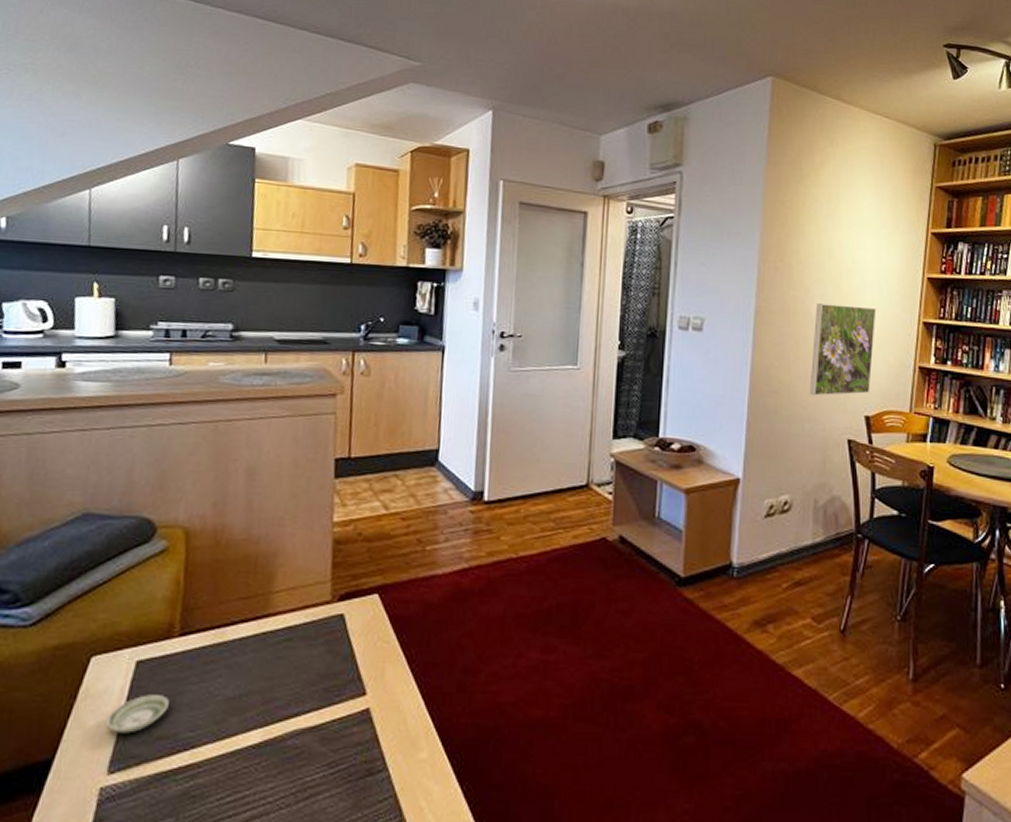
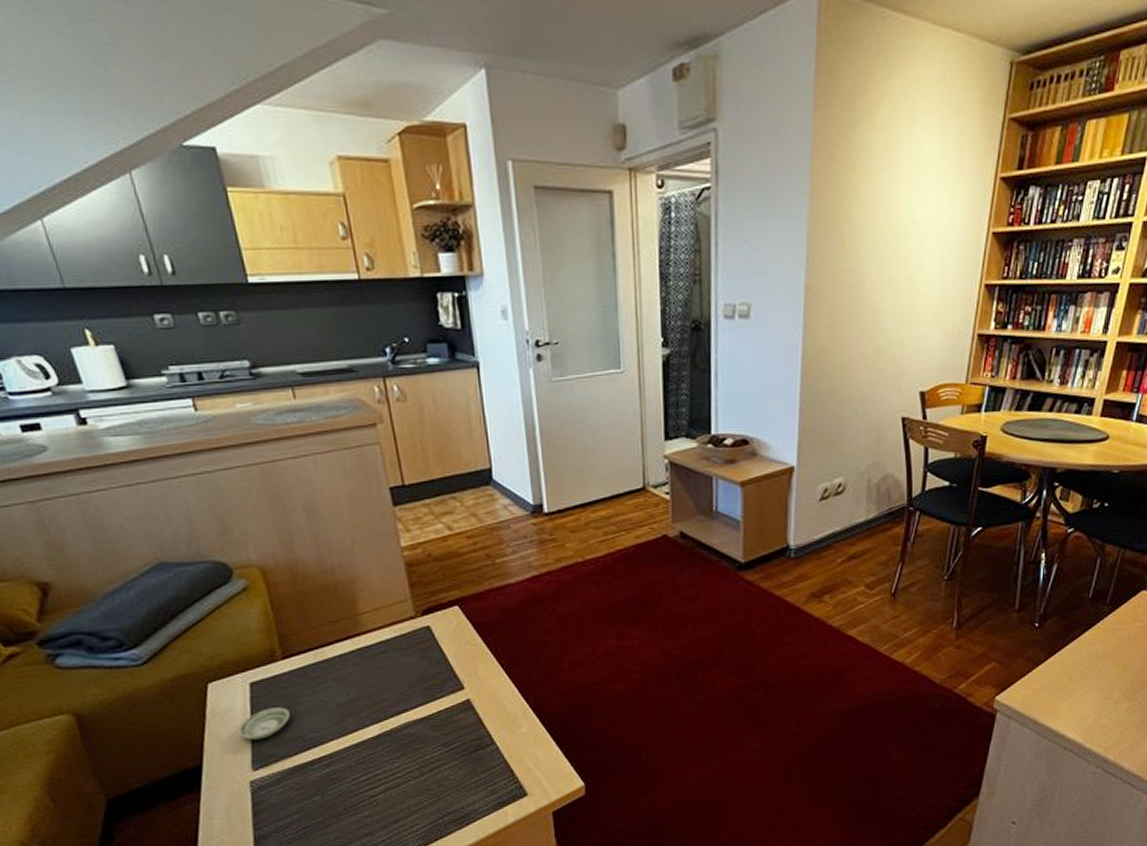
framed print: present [809,303,877,396] -> none [863,273,936,376]

